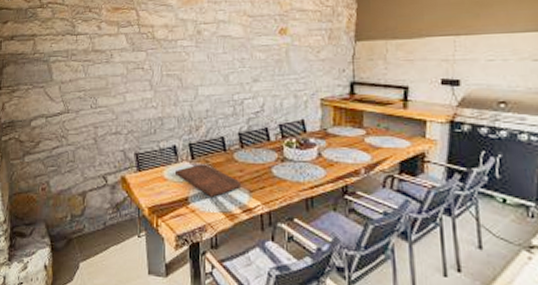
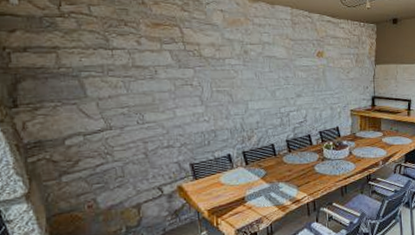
cutting board: present [176,164,240,197] -> none [231,168,290,195]

